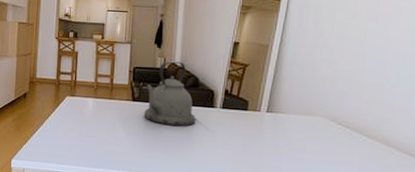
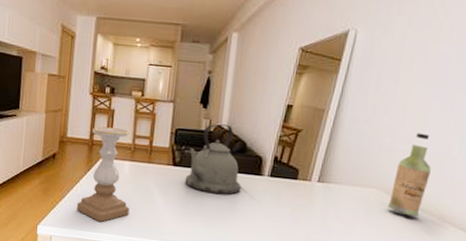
candle holder: none [47,67,94,155] -> present [77,126,130,222]
bottle: none [334,64,372,143] -> present [388,133,431,217]

